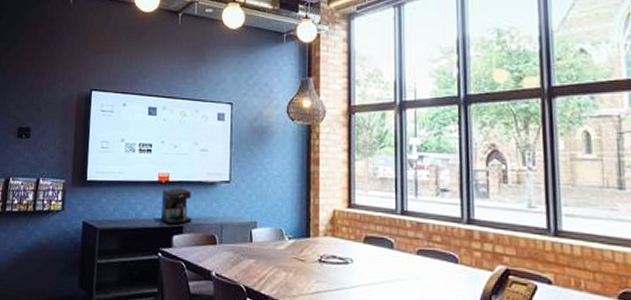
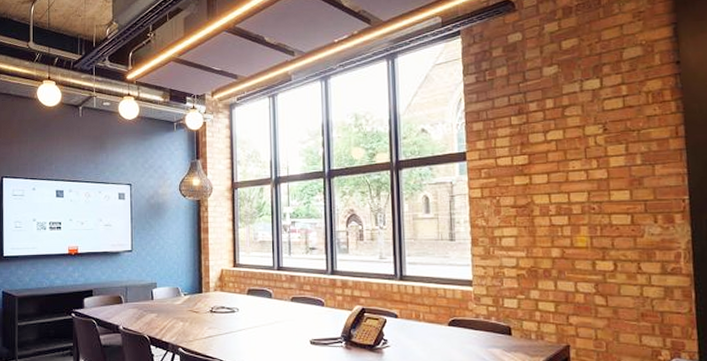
coffee maker: present [160,187,191,225] -> none [72,258,99,289]

